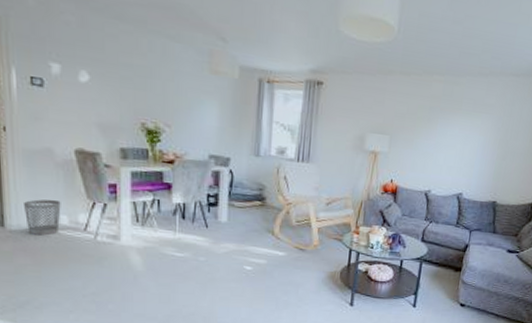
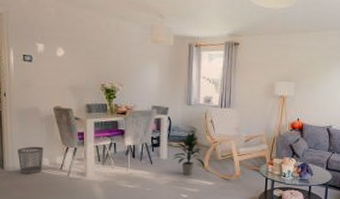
indoor plant: none [234,190,276,244] -> present [172,132,206,176]

